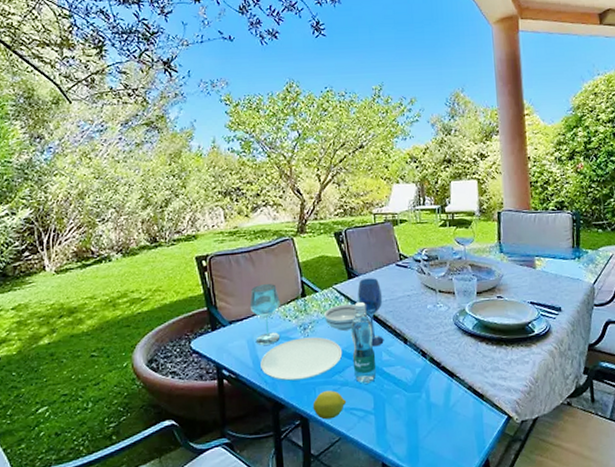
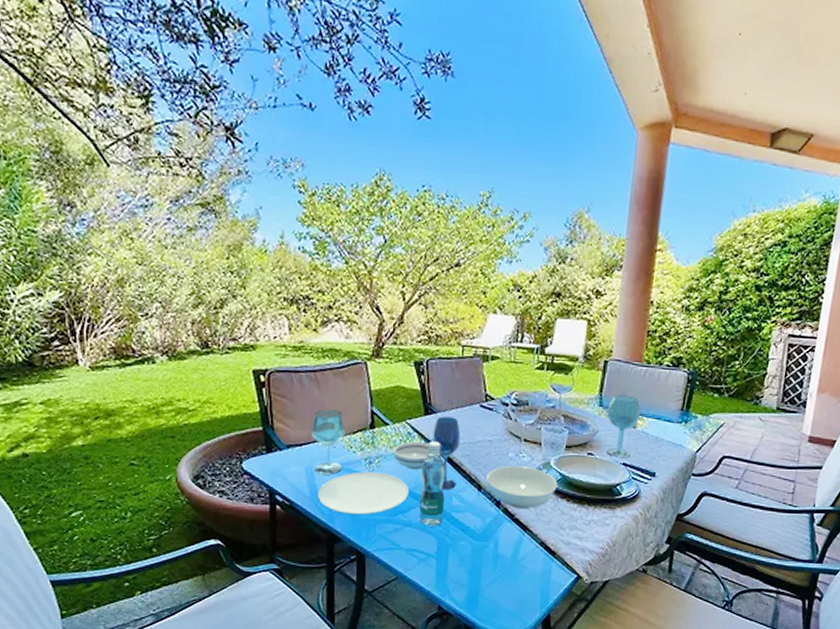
lemon: present [312,390,347,420] -> none [371,529,408,558]
bowl: none [409,315,475,357] -> present [486,465,558,510]
wine glass: none [508,240,538,298] -> present [607,395,641,459]

